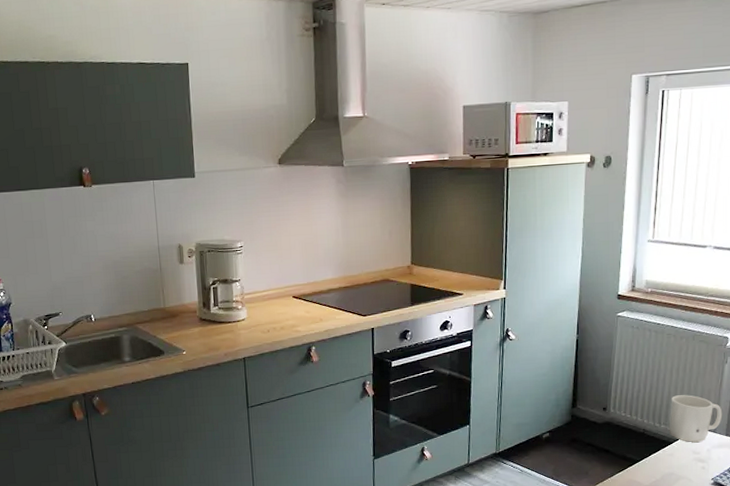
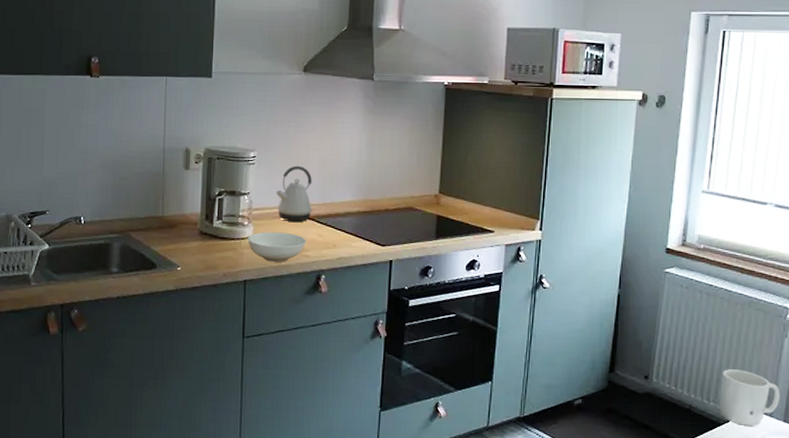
bowl: none [243,312,296,339] -> present [248,232,306,262]
kettle: none [264,251,298,302] -> present [275,165,312,222]

